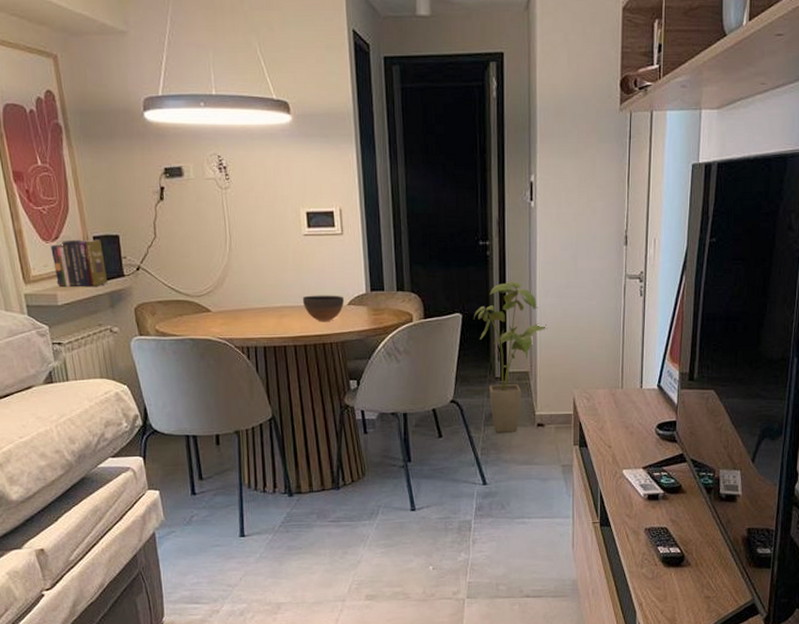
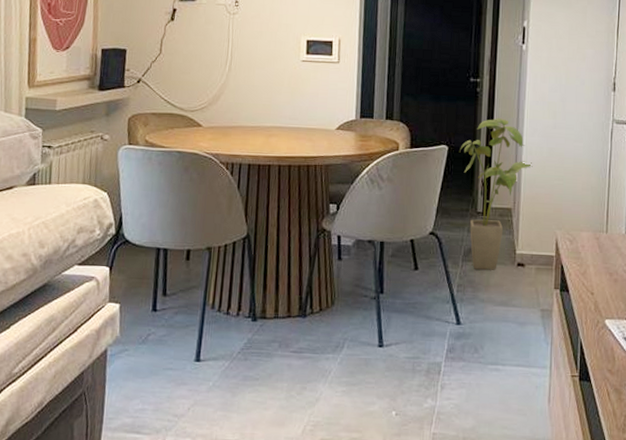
books: present [51,239,108,288] -> none [60,50,109,95]
bowl: present [302,295,344,322] -> none [292,117,333,145]

